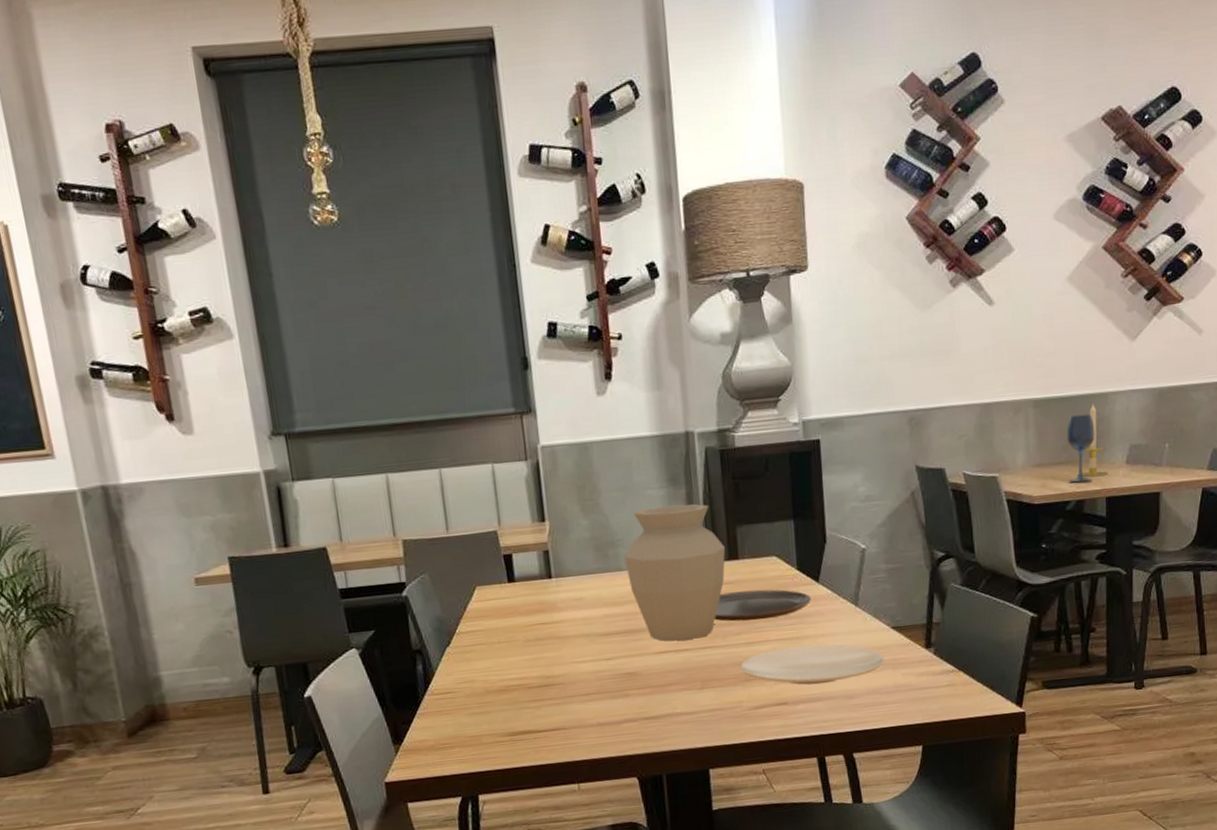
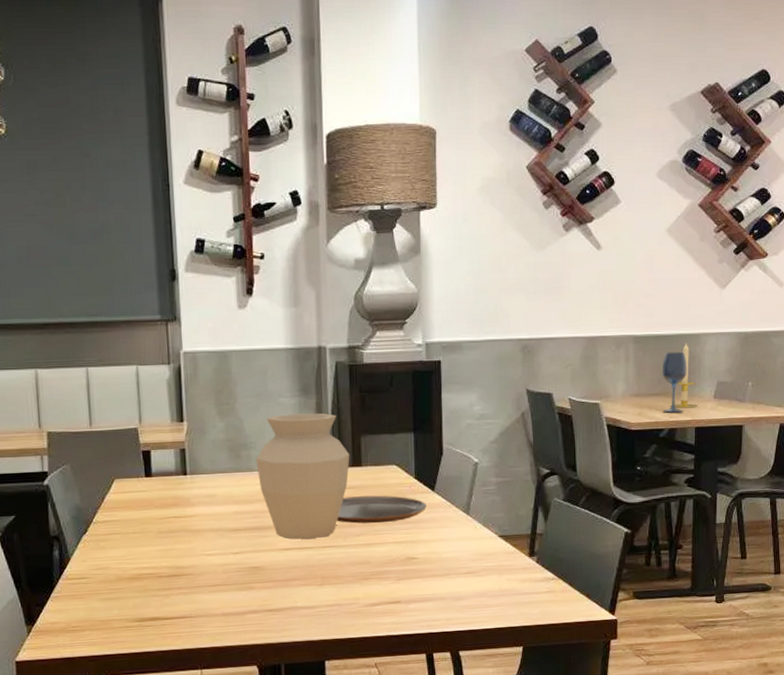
plate: present [741,644,885,685] -> none [359,548,492,586]

